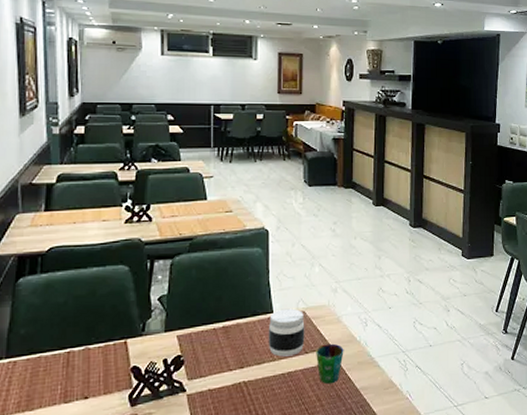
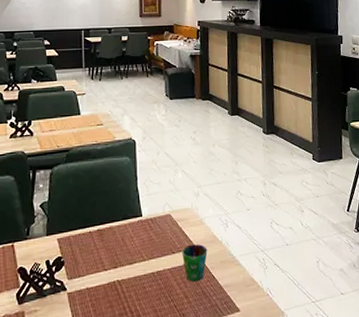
jar: present [268,308,305,357] -> none [138,212,172,257]

